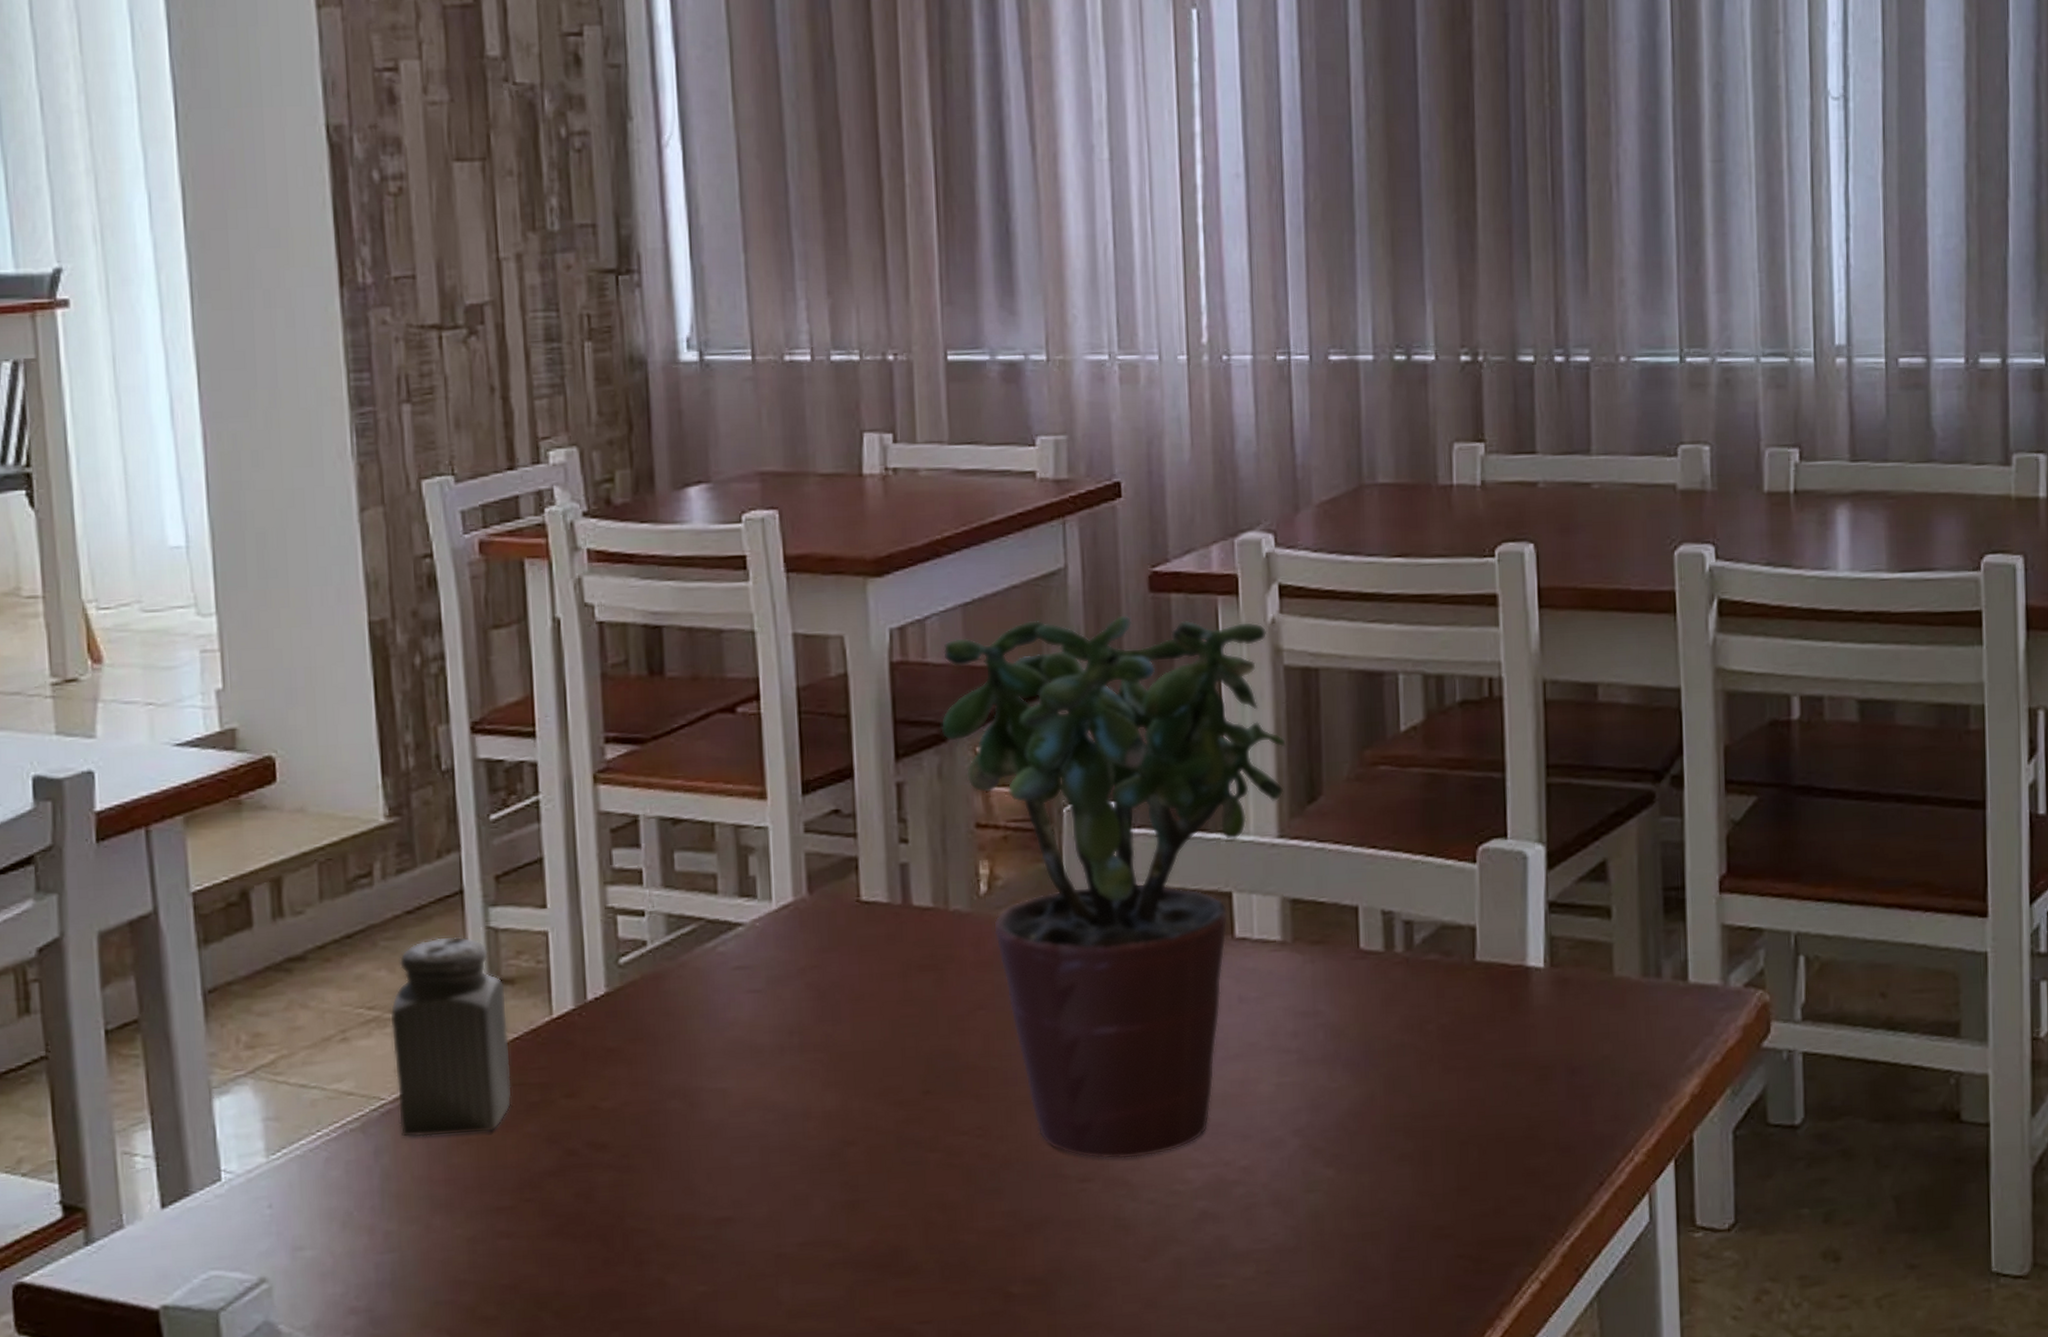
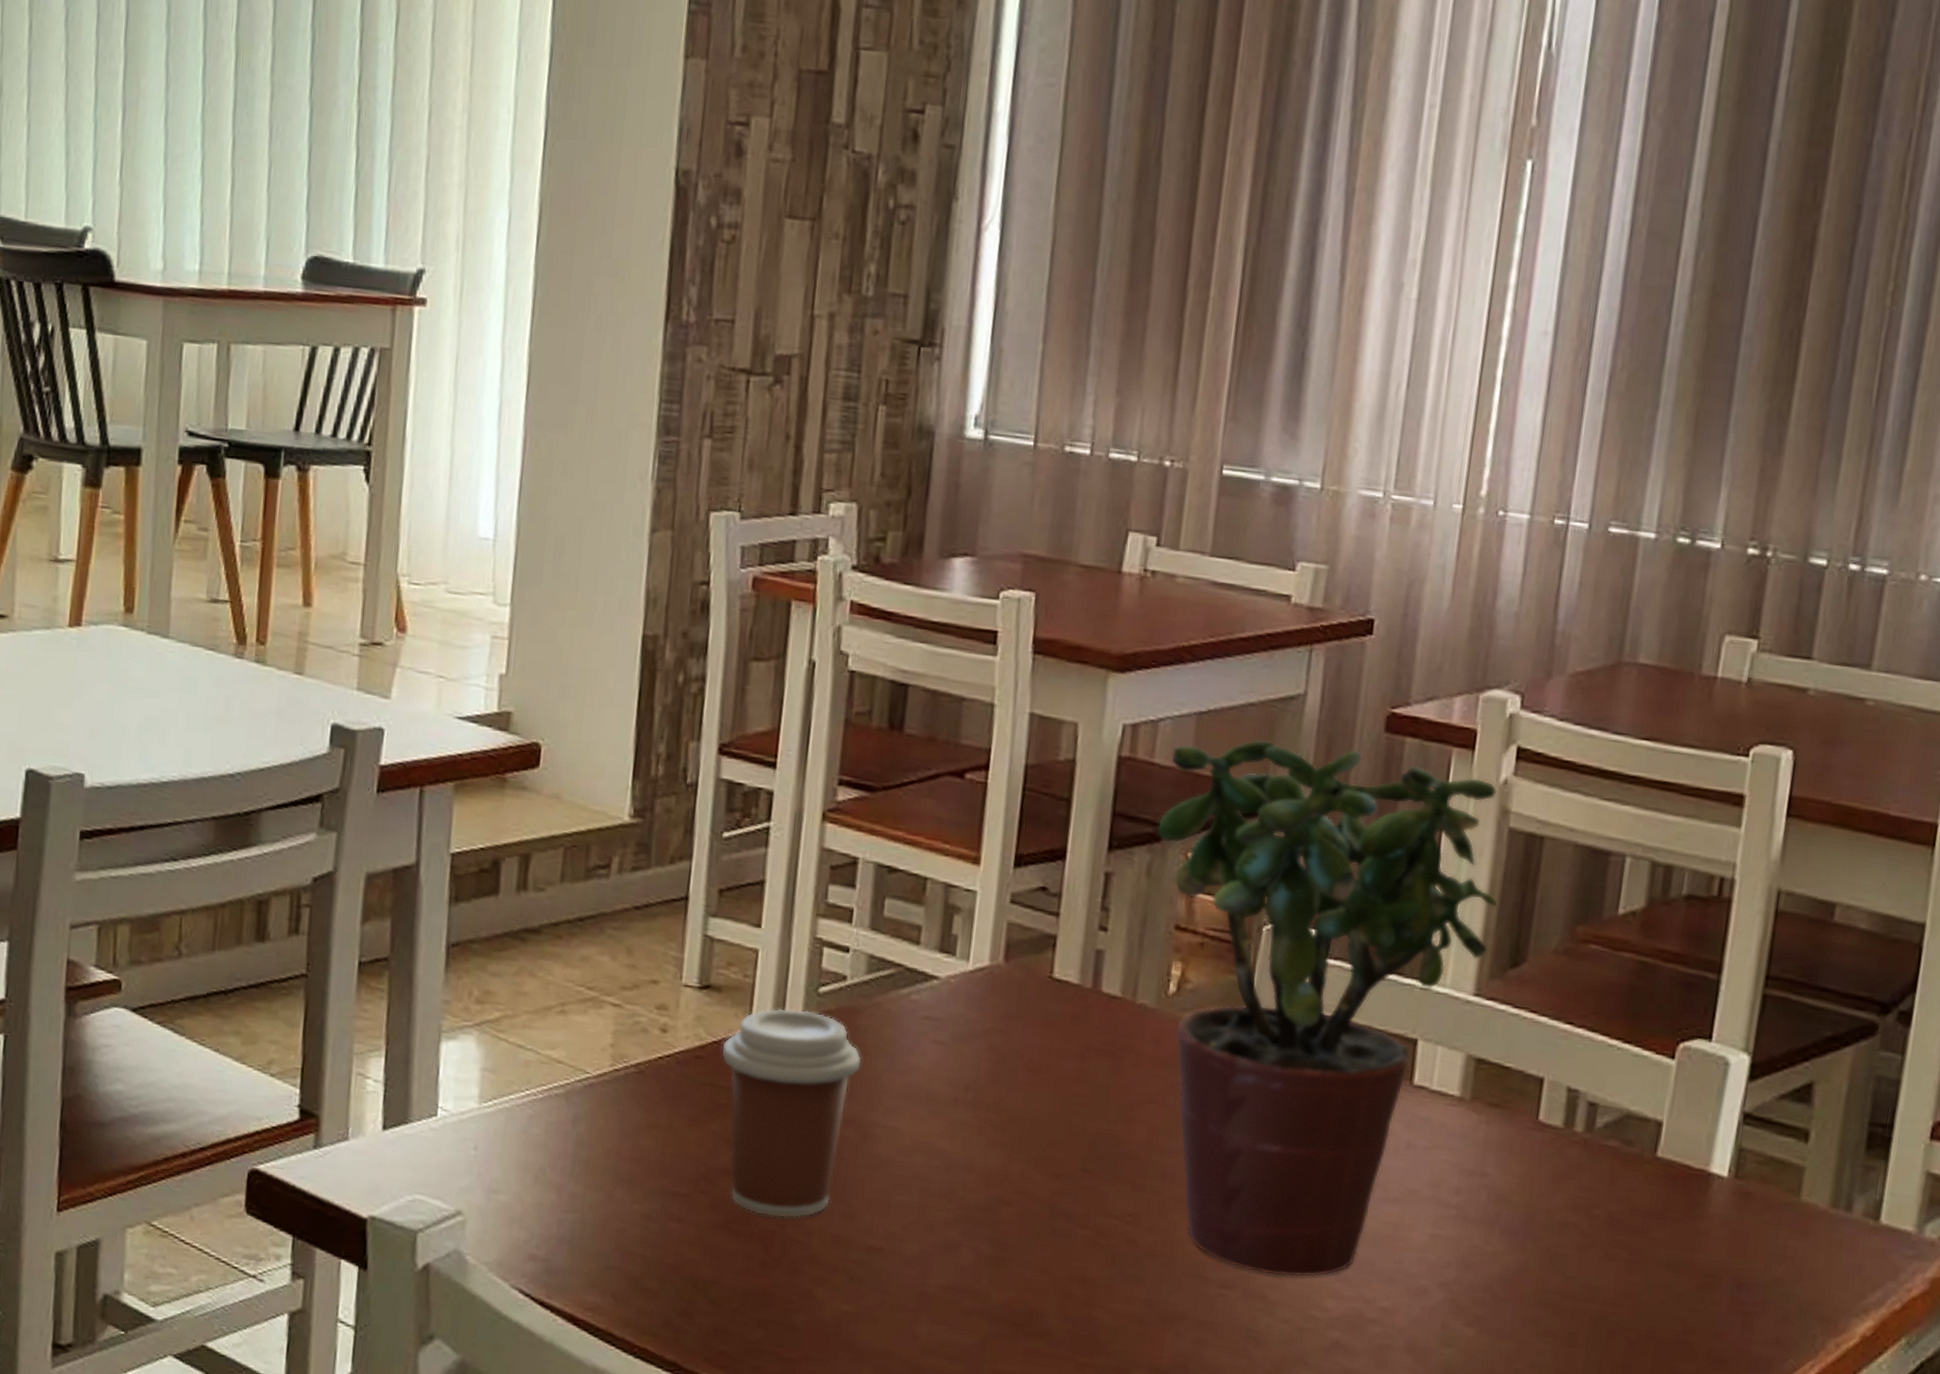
salt shaker: present [390,936,512,1138] -> none [598,935,712,1123]
coffee cup: none [524,985,678,1212] -> present [721,1008,862,1219]

